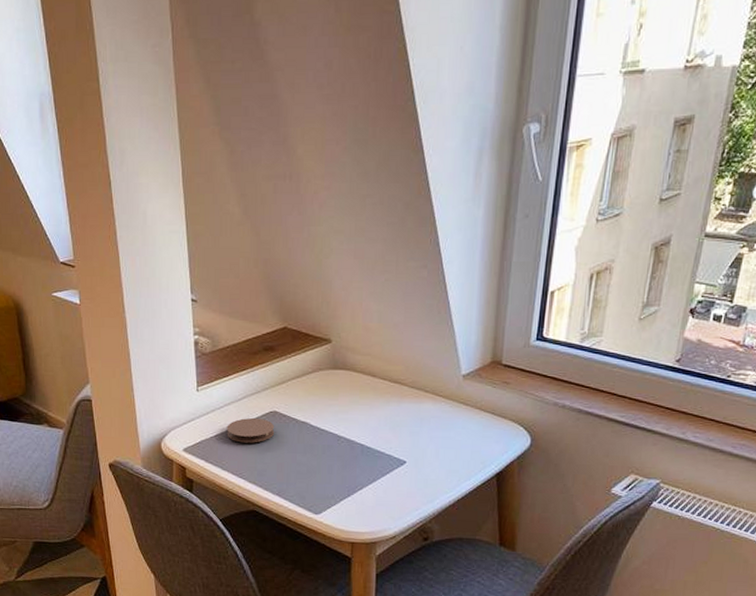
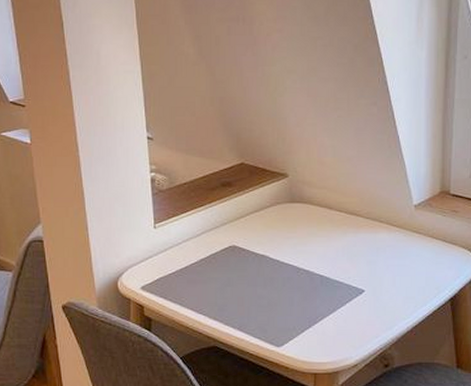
coaster: present [227,418,275,443] -> none [185,254,235,278]

